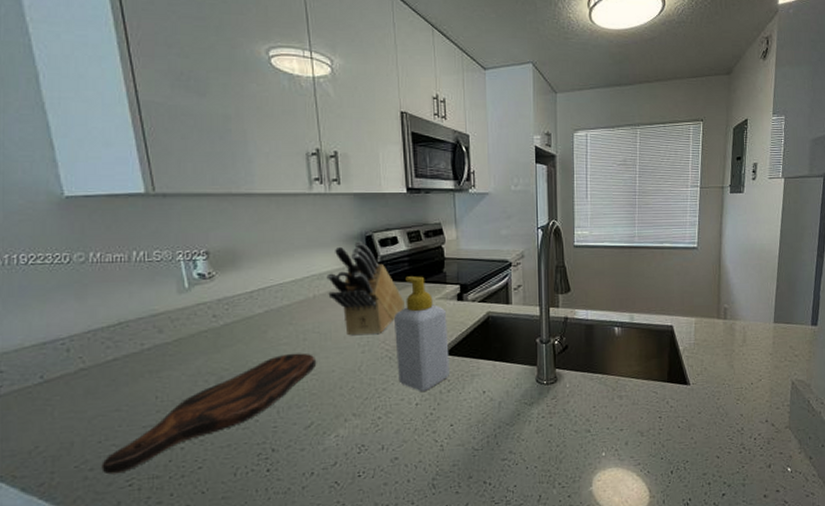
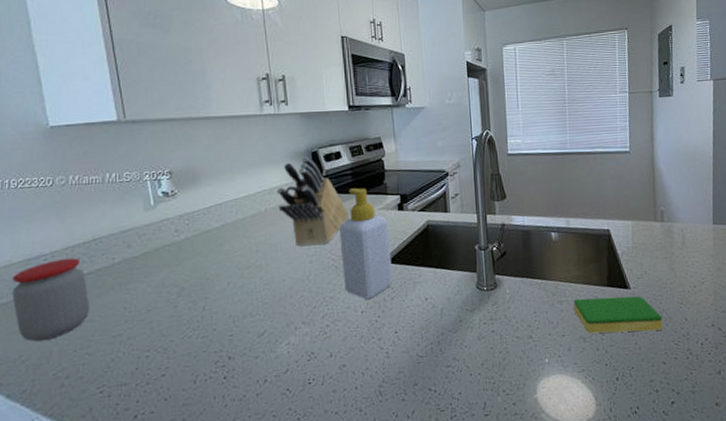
jar: none [25,342,117,433] -> present [12,257,91,342]
cutting board: present [101,353,317,475] -> none [76,264,269,382]
dish sponge: none [633,392,719,428] -> present [574,296,663,334]

